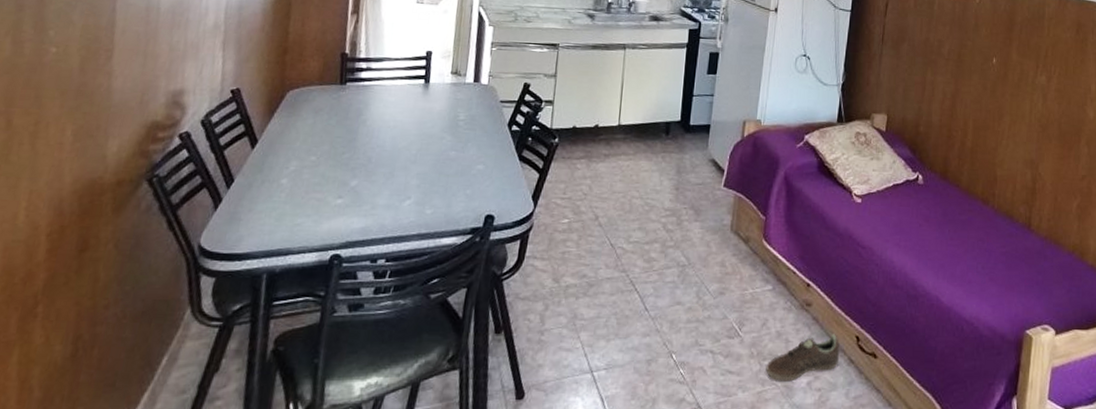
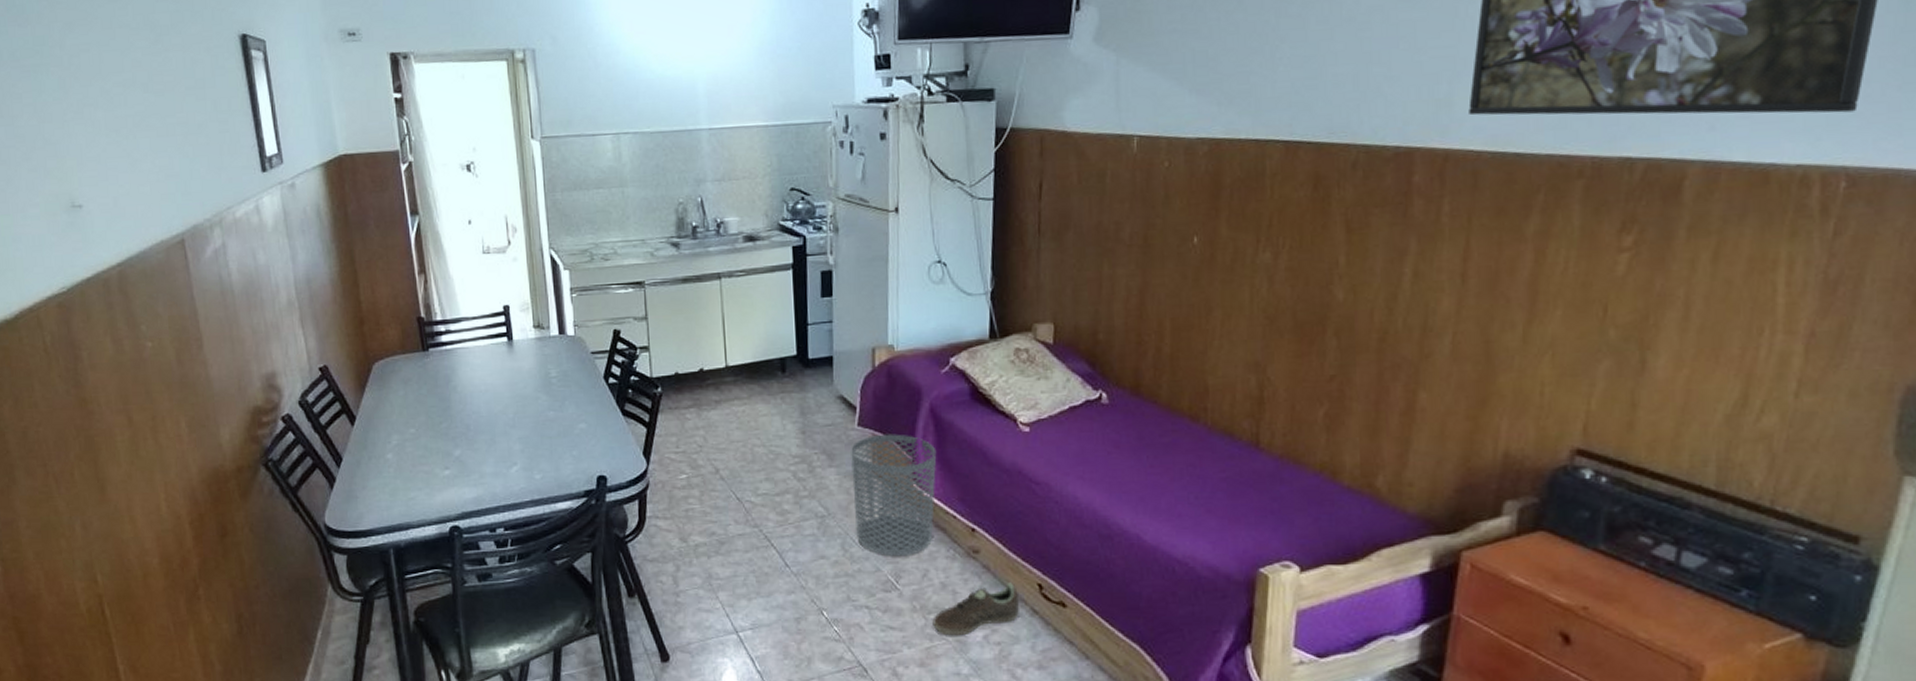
waste bin: none [710,195,786,306] -> present [851,434,937,557]

